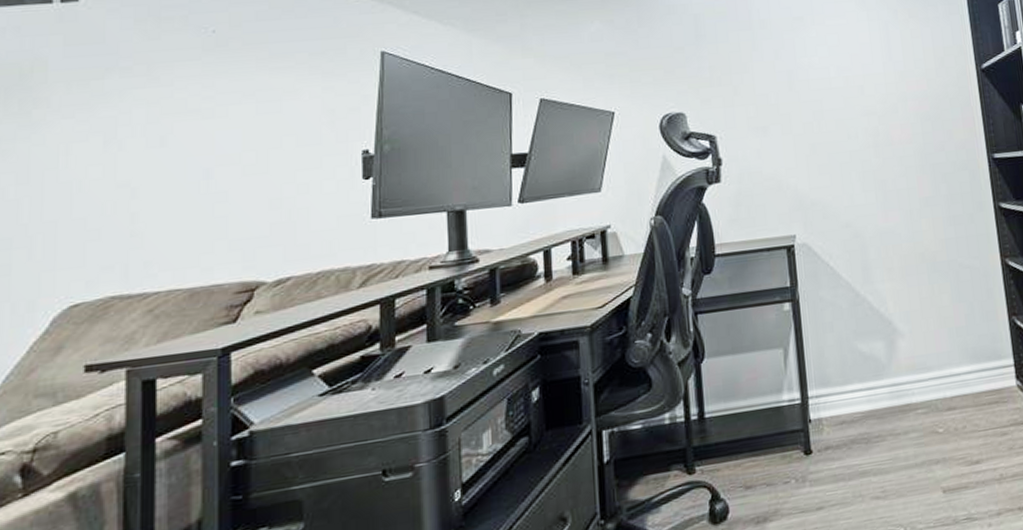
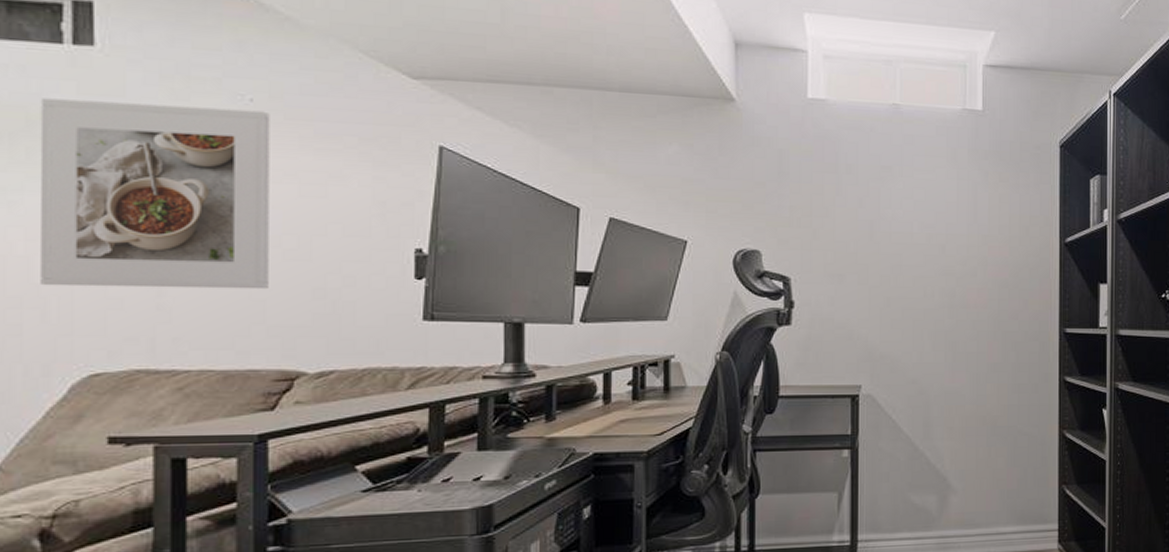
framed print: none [28,40,230,226] -> present [39,98,270,290]

